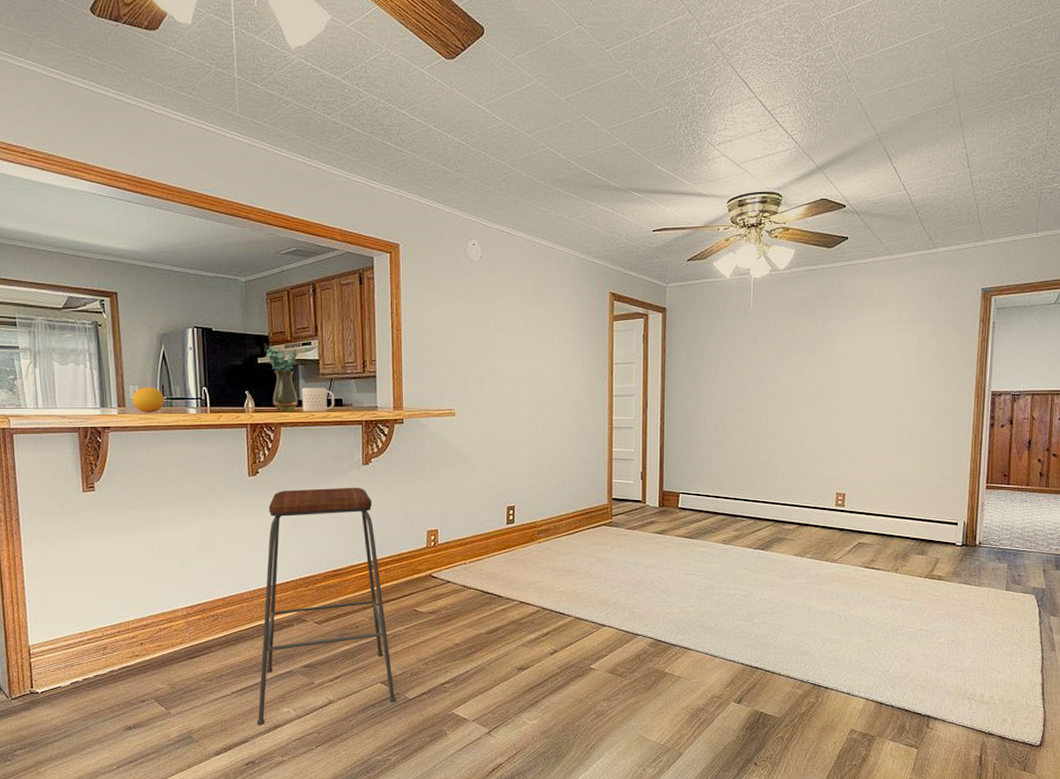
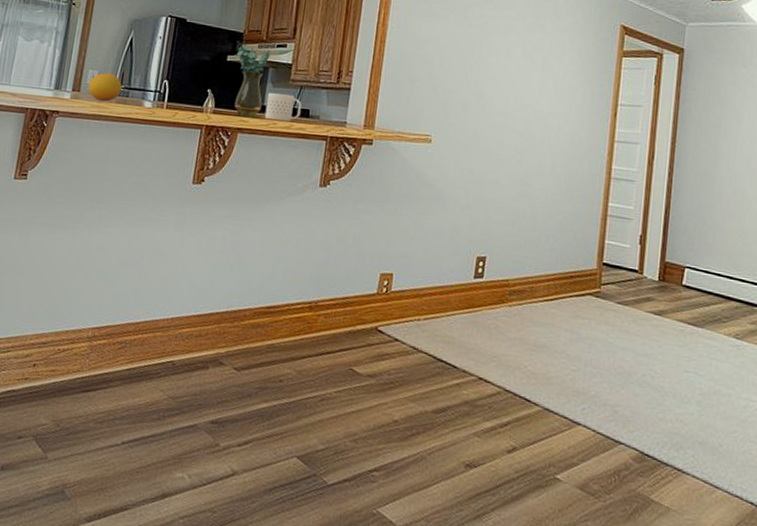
bar stool: present [257,487,396,725] -> none [143,204,324,490]

